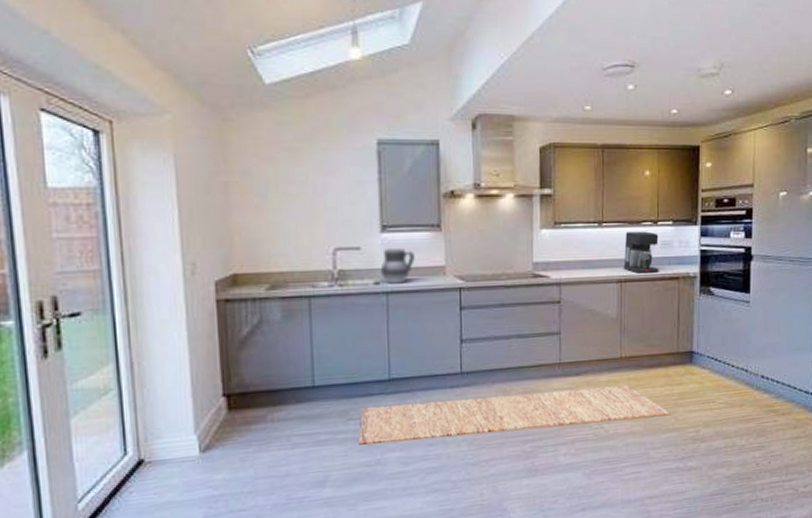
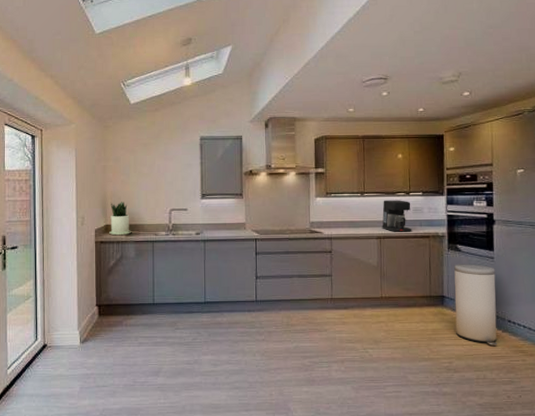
planter: none [238,238,276,290] -> present [109,202,132,236]
rug: present [358,384,671,445] -> none [183,319,426,348]
ceramic jug: present [380,247,415,284] -> none [200,209,224,235]
pedal bin: none [705,310,750,407] -> present [454,264,498,346]

